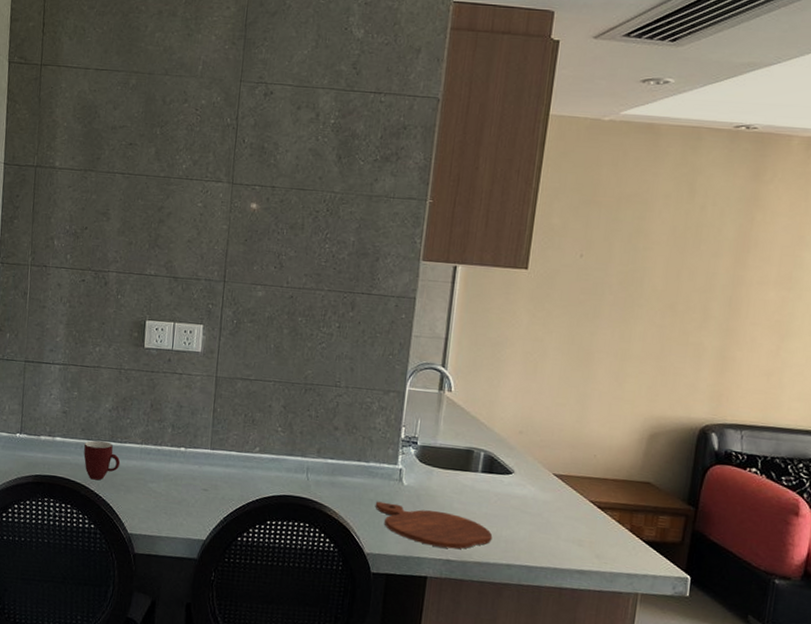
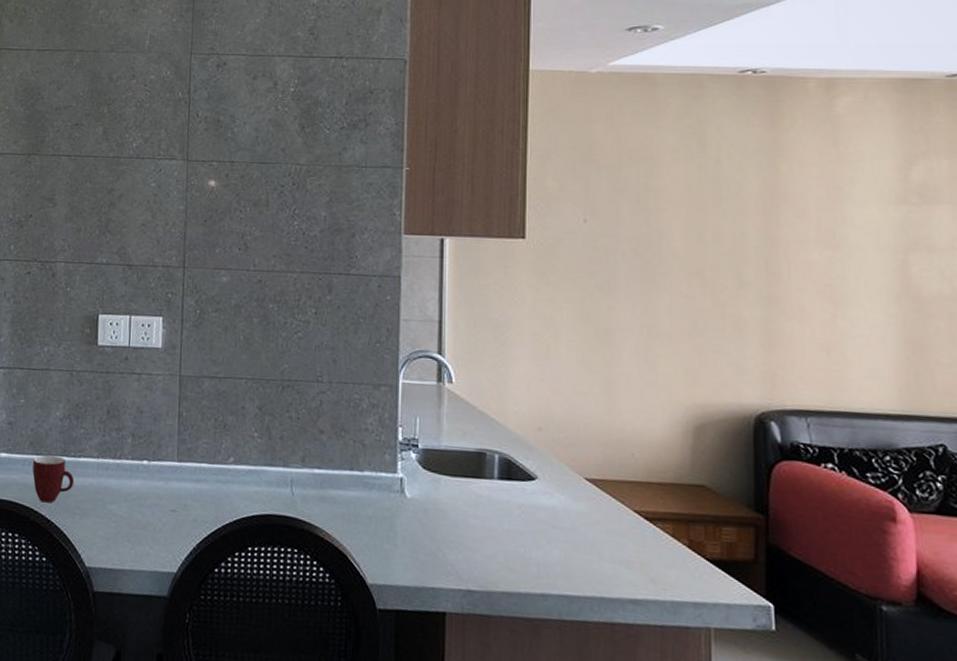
cutting board: present [375,501,493,549] -> none [375,518,521,576]

